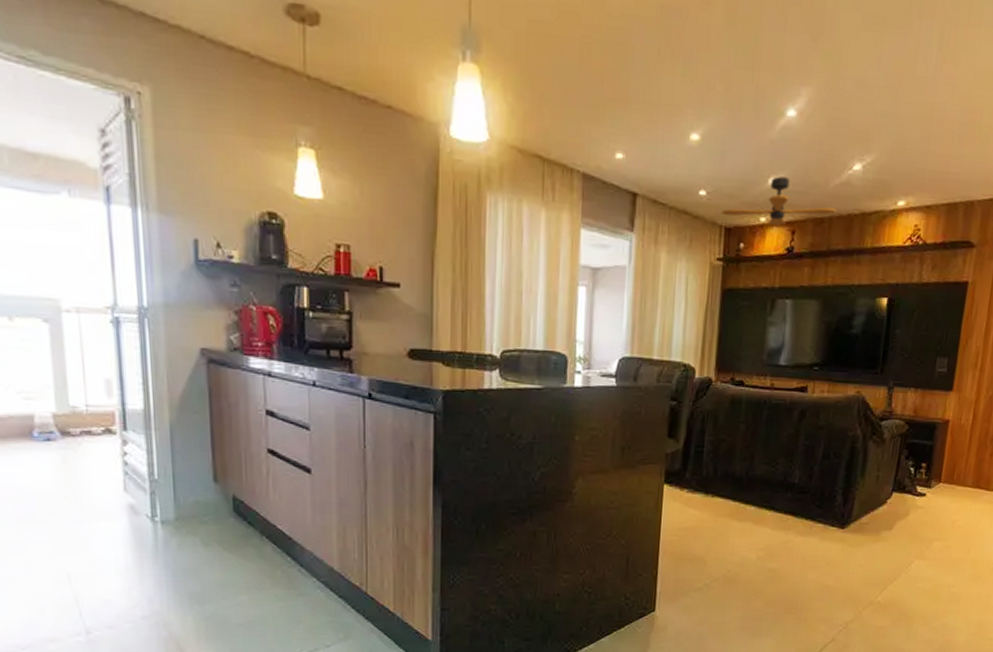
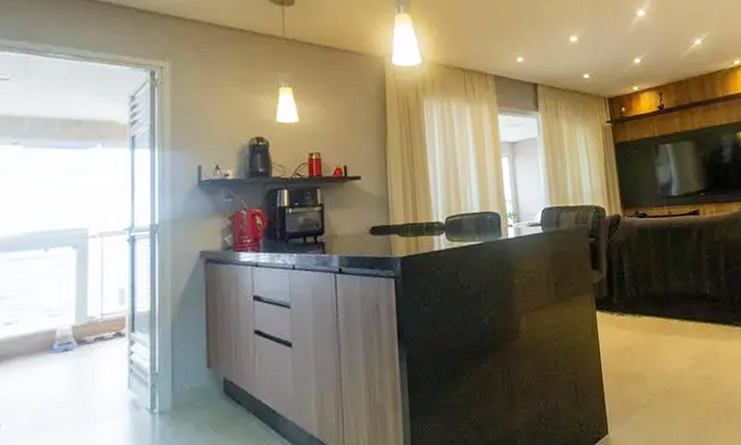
ceiling fan: present [721,176,837,227] -> none [603,56,690,92]

